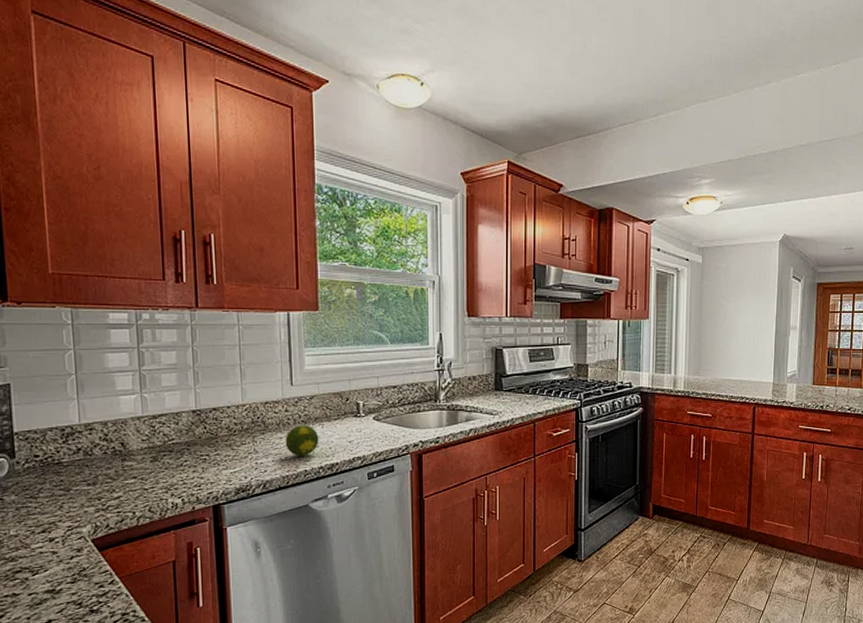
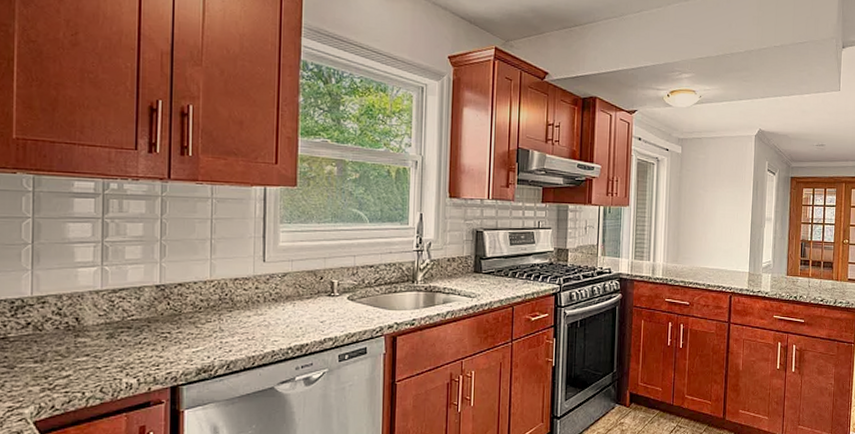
fruit: present [285,425,319,457] -> none [253,304,290,336]

